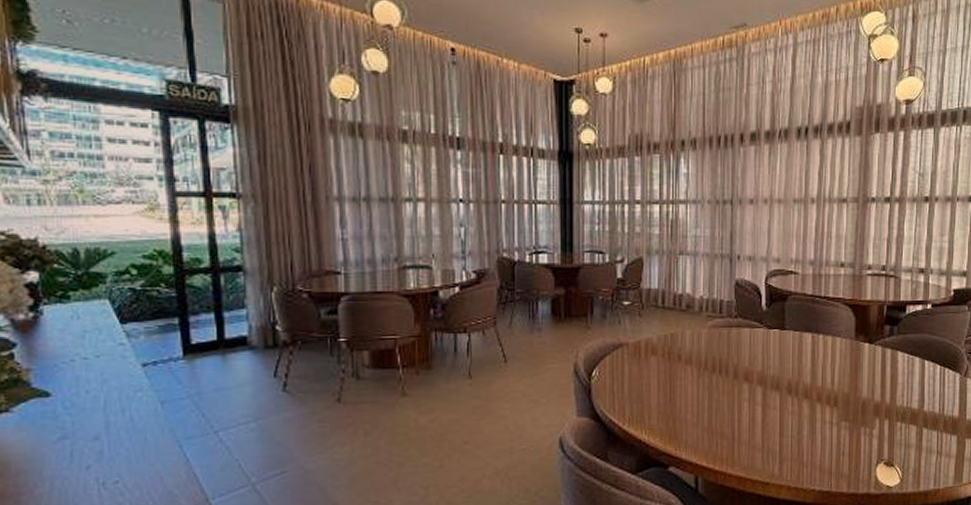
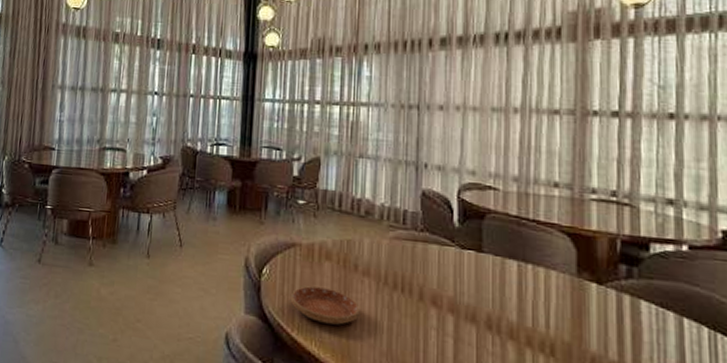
saucer: none [621,381,684,412] -> present [291,286,360,325]

